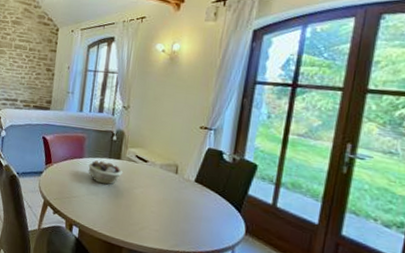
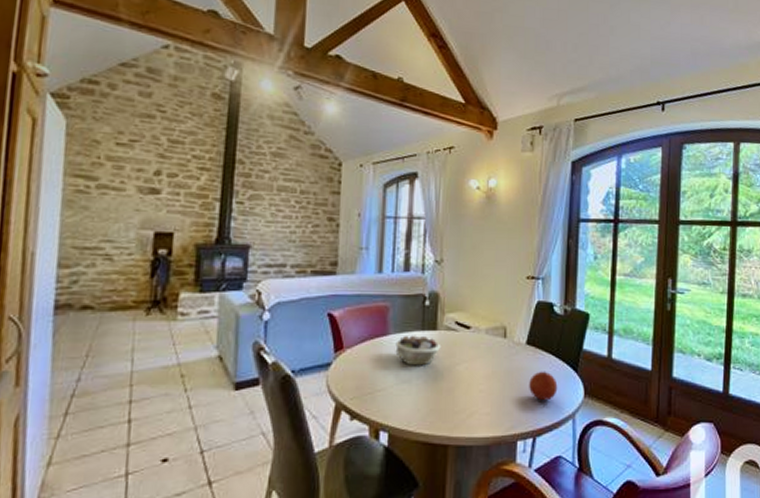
fruit: none [194,205,221,231] -> present [529,371,558,401]

